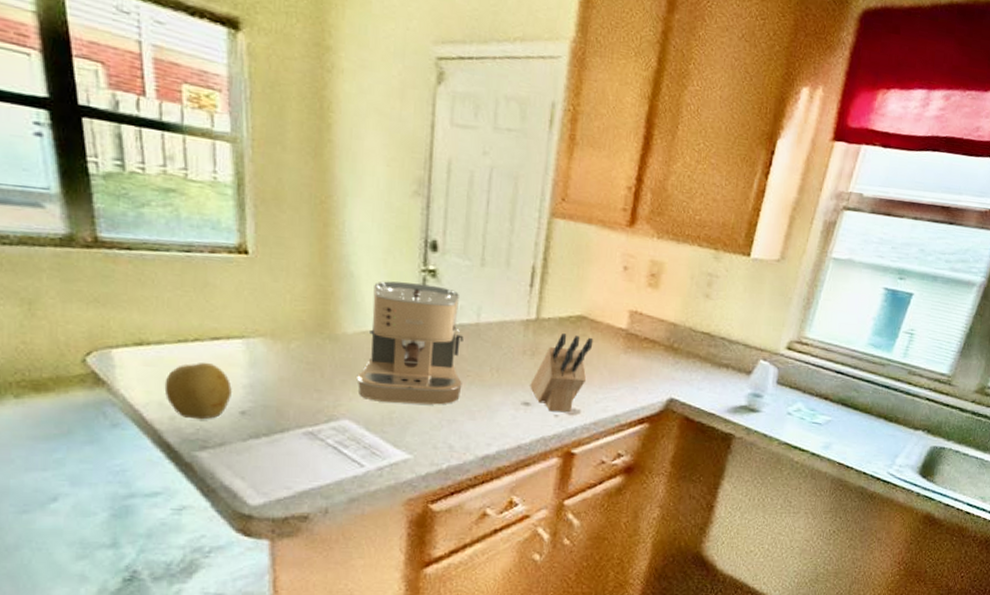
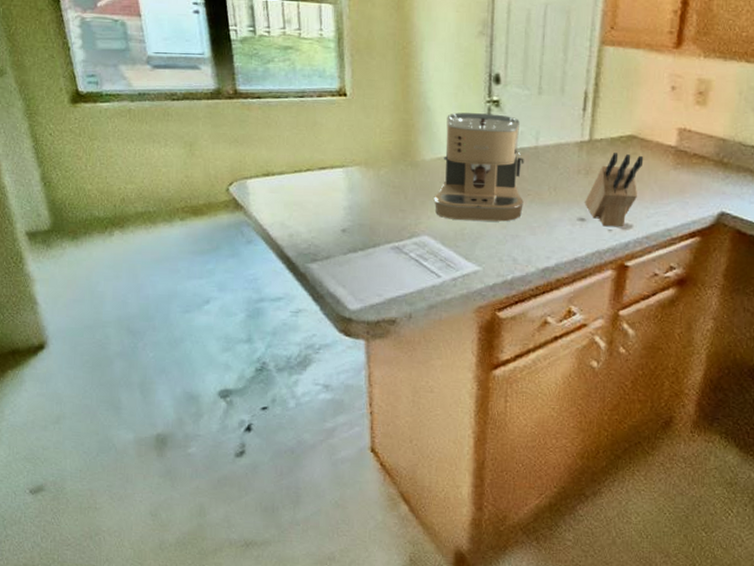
fruit: present [164,363,232,420] -> none [285,189,335,237]

